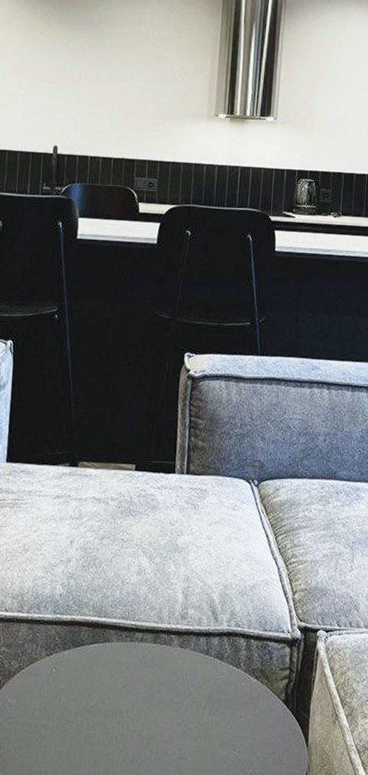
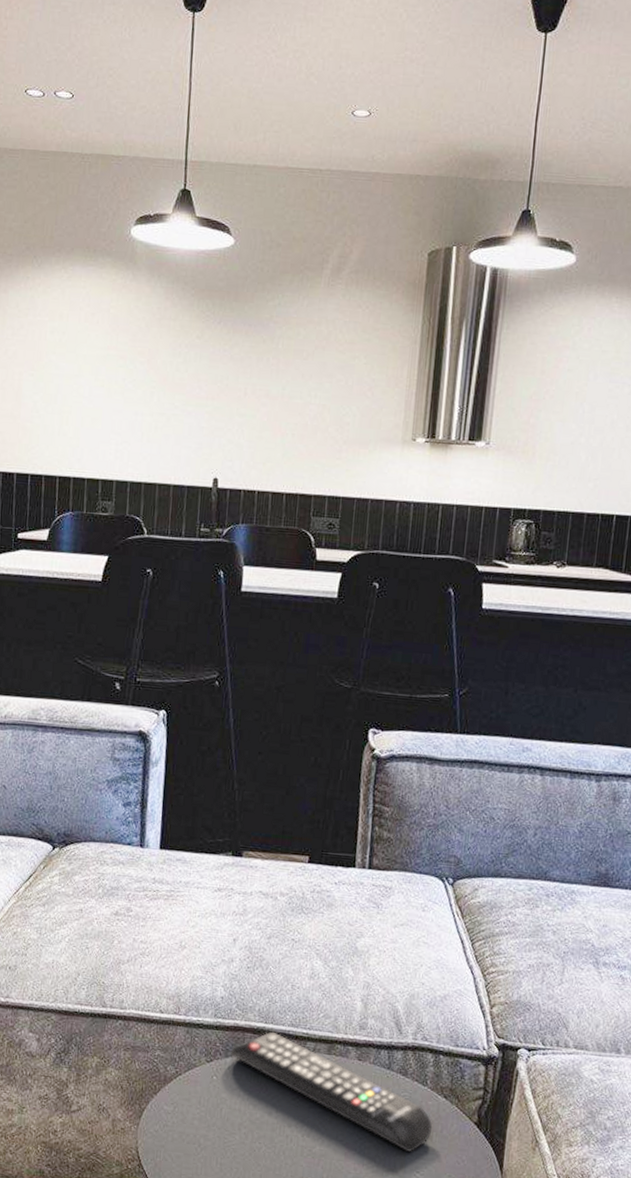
remote control: none [68,624,247,731] -> present [231,1031,433,1152]

